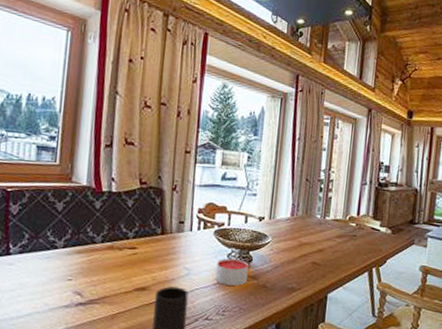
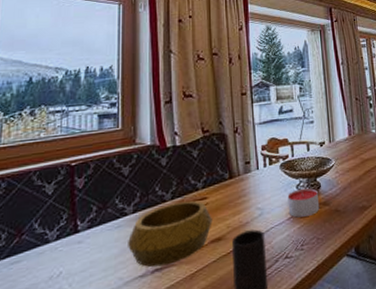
decorative bowl: none [56,246,139,302] -> present [128,200,212,268]

